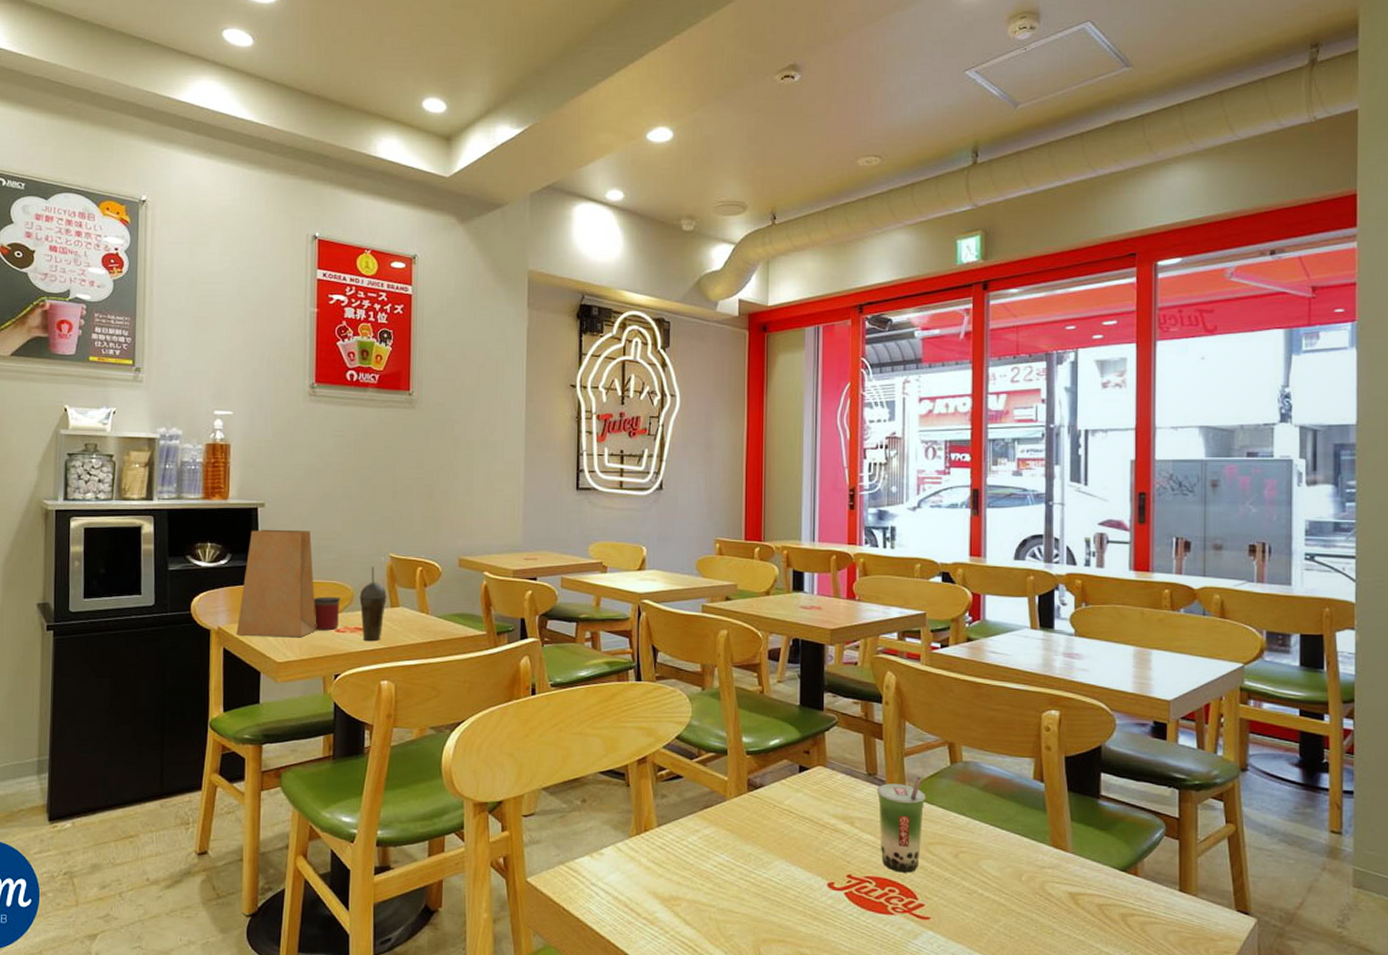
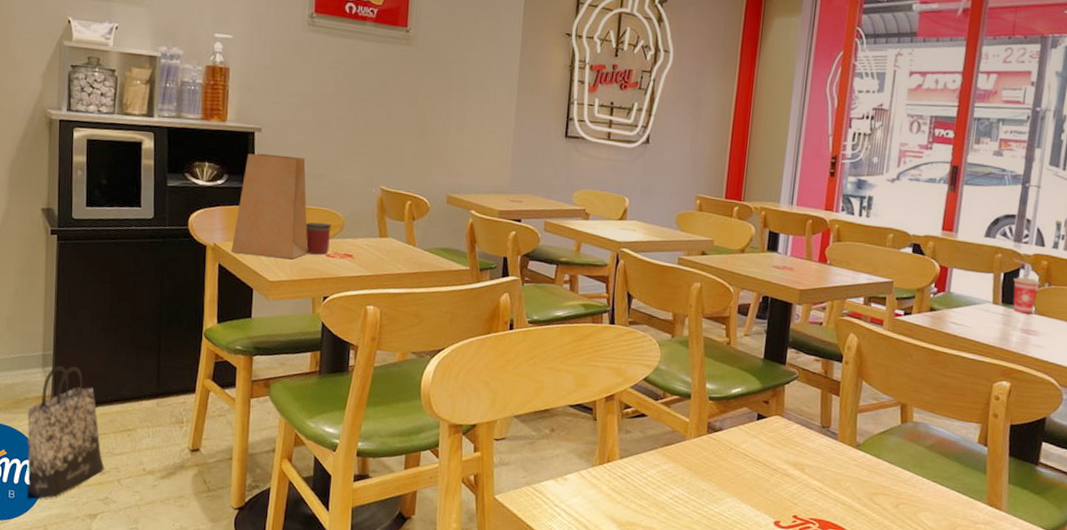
shopping bag: none [20,771,105,923] -> present [27,365,105,499]
beverage cup: present [359,566,387,641] -> none [349,197,377,268]
beverage cup: present [876,776,926,873] -> none [826,432,875,518]
beverage cup: none [1045,579,1077,637] -> present [1012,258,1041,314]

